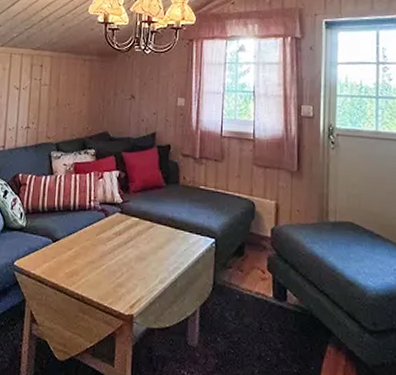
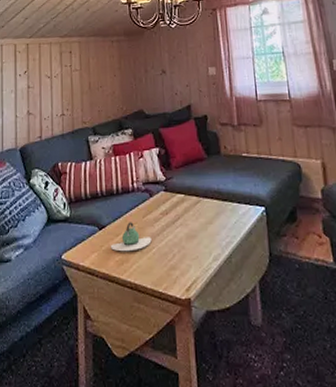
teapot: none [62,238,103,266] -> present [110,222,152,252]

